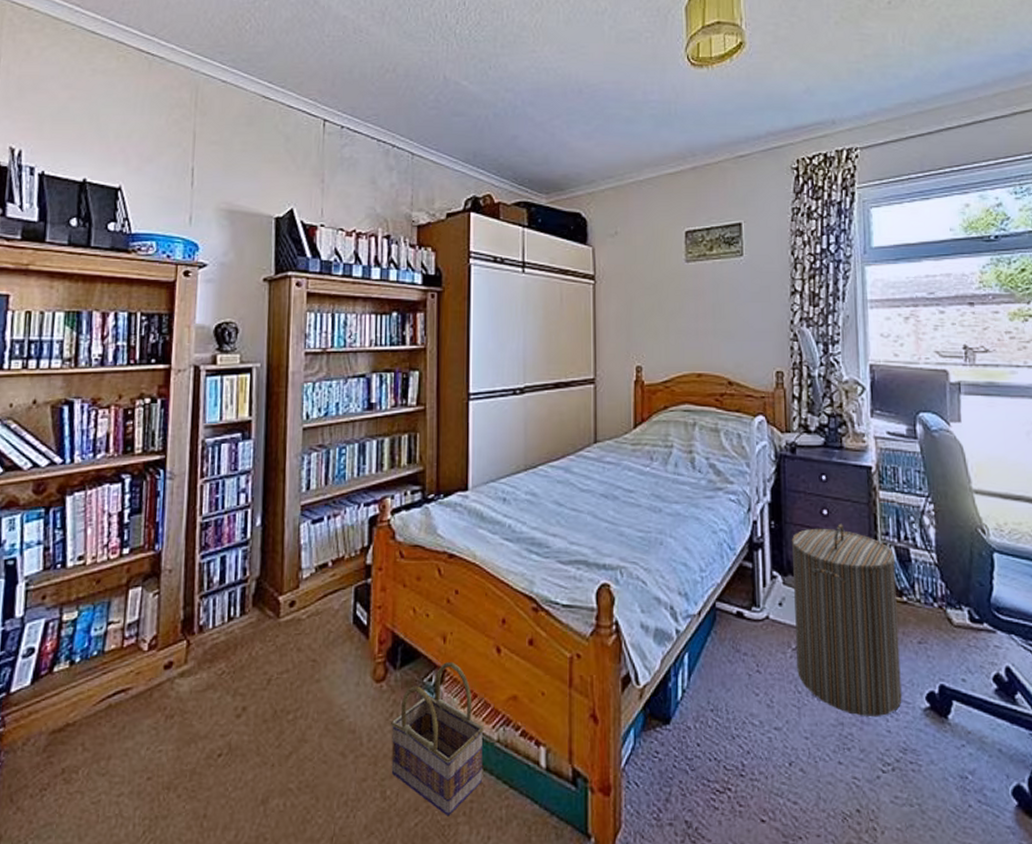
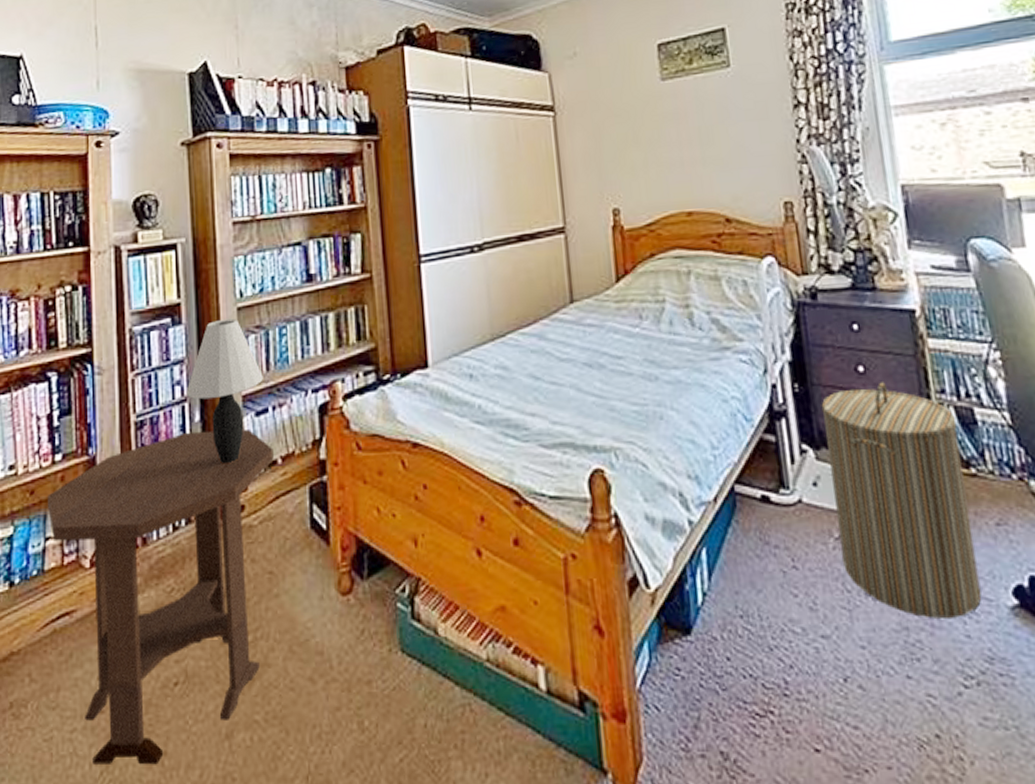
side table: none [112,534,325,826] -> present [48,428,274,765]
table lamp: none [250,437,321,565] -> present [186,318,263,465]
basket: present [391,662,484,817] -> none [363,569,473,751]

